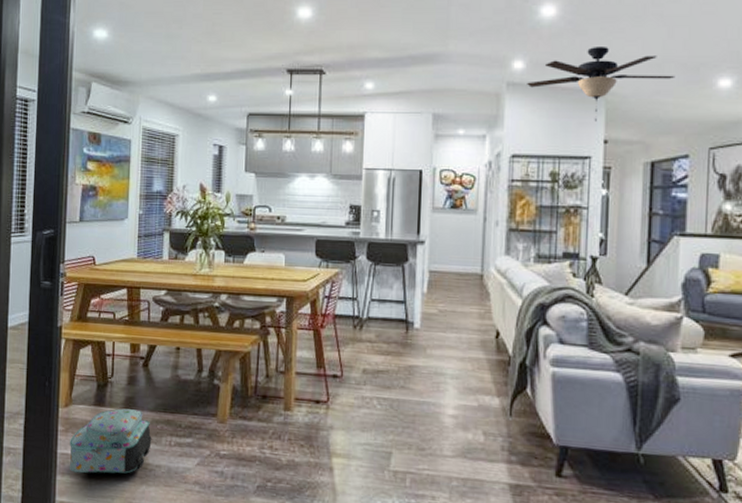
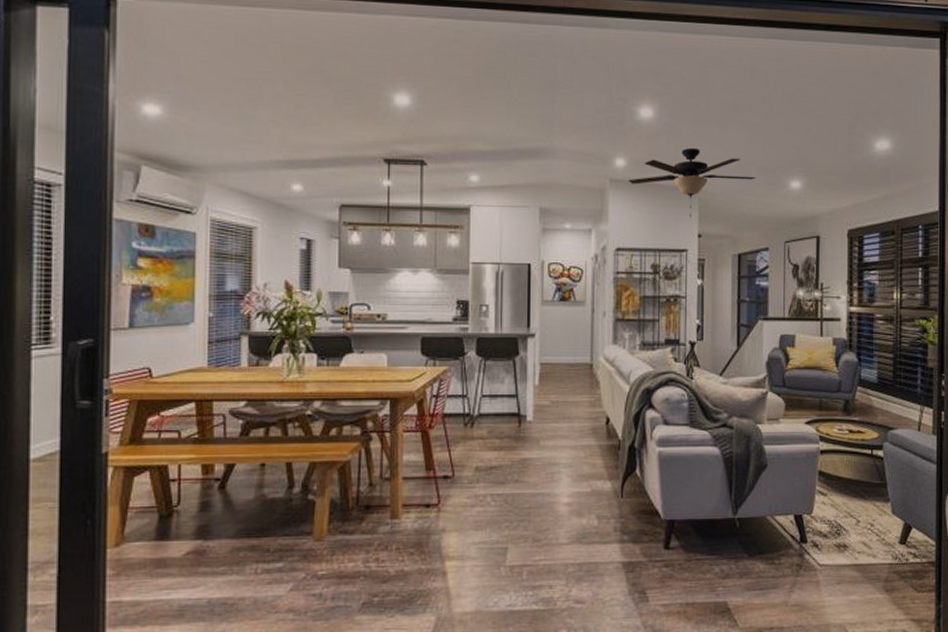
backpack: present [69,408,152,475] -> none [123,539,233,622]

